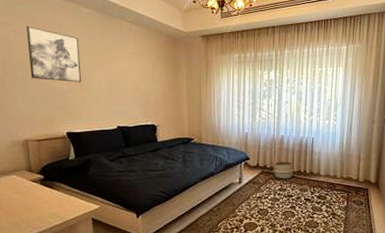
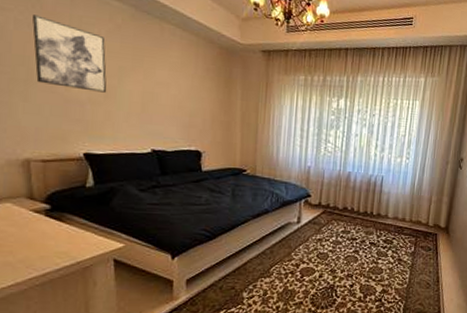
woven basket: present [272,158,294,180] -> none [336,197,360,221]

